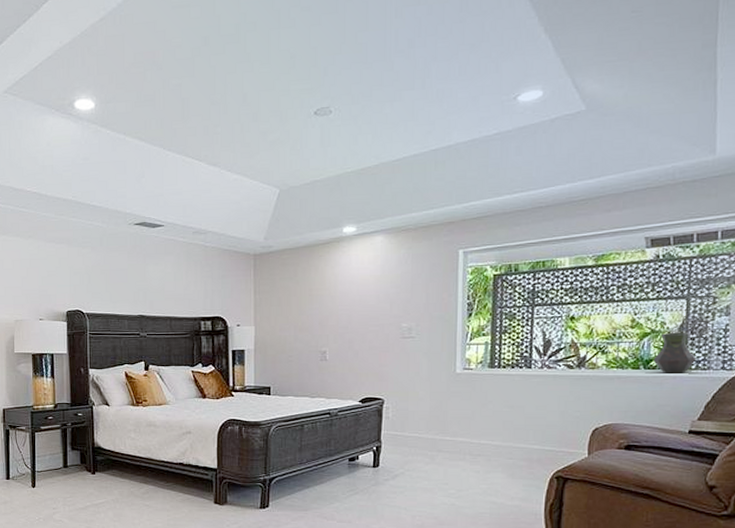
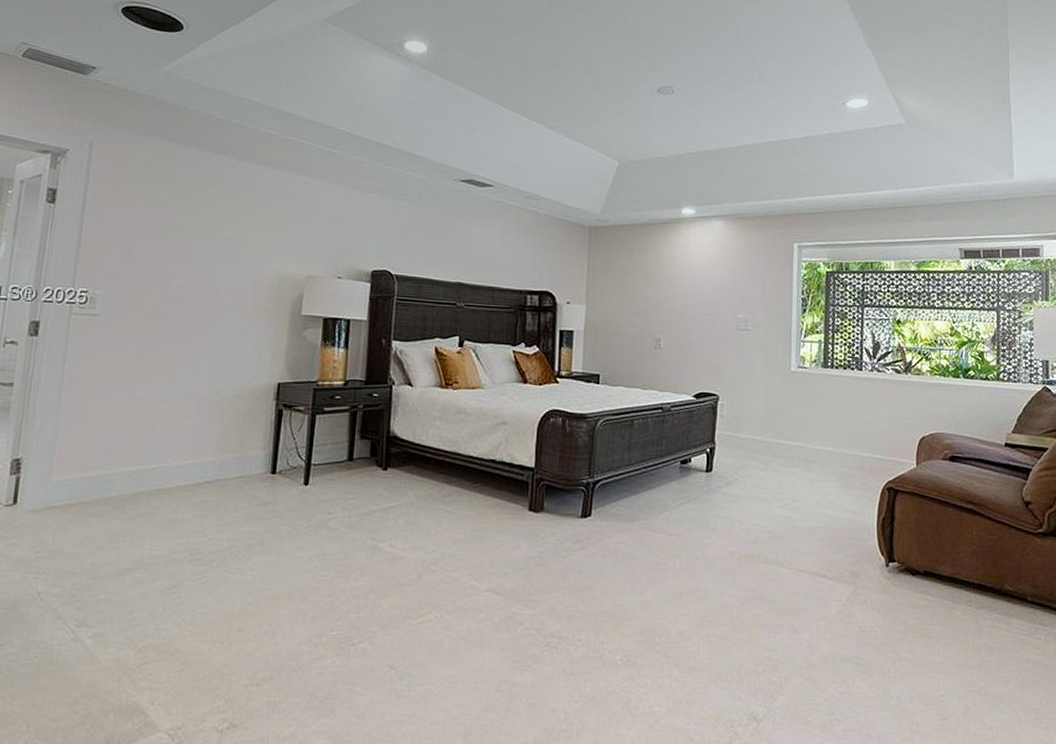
vase: present [653,332,695,373] -> none [971,342,1007,384]

